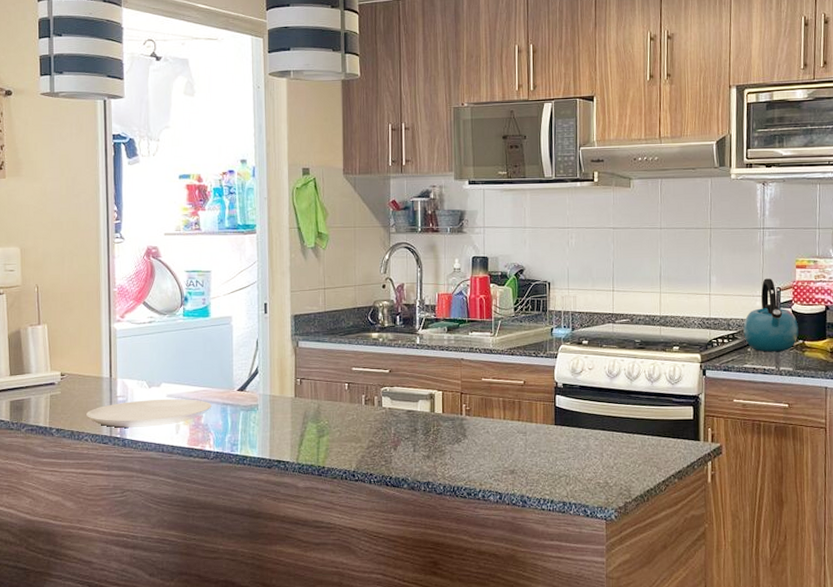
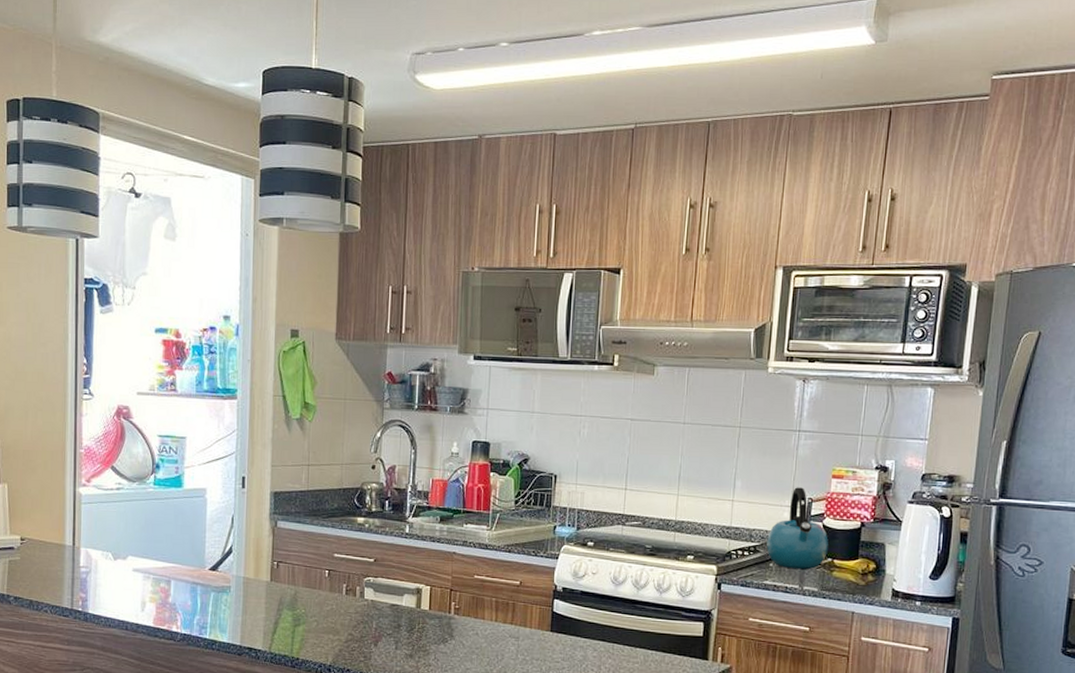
plate: present [86,399,212,428] -> none [47,572,181,603]

